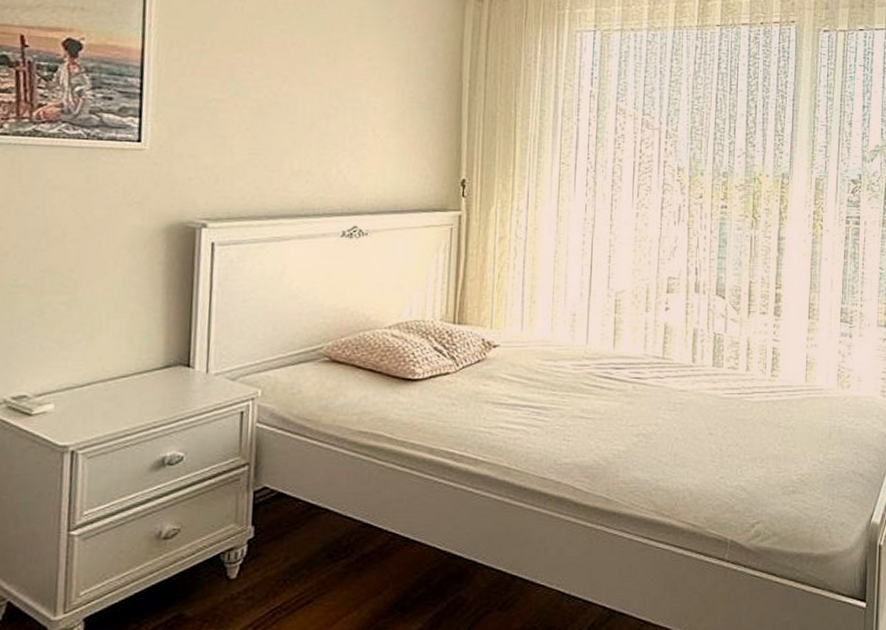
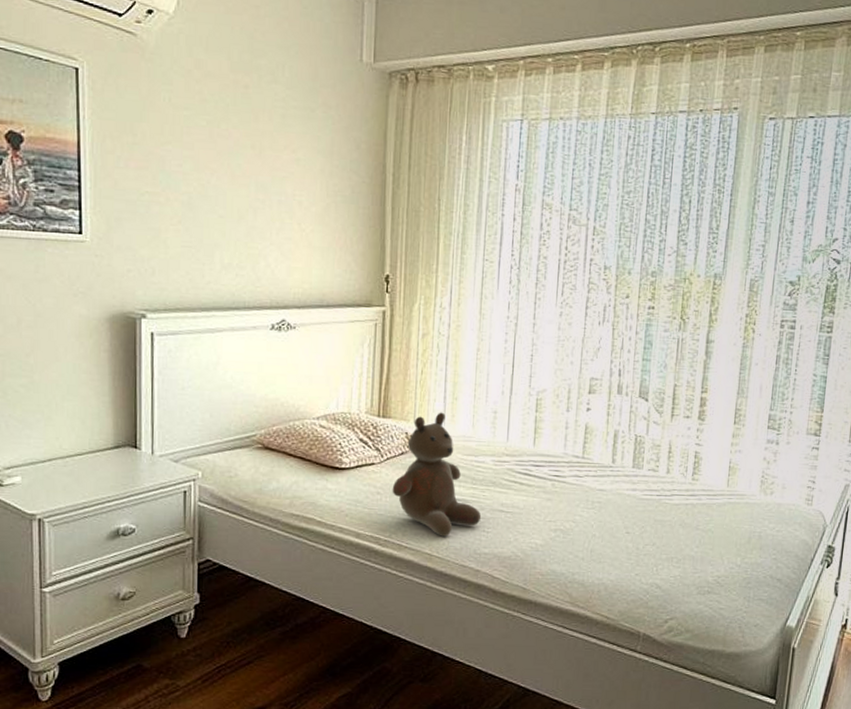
teddy bear: none [468,316,562,448] -> present [392,412,482,537]

